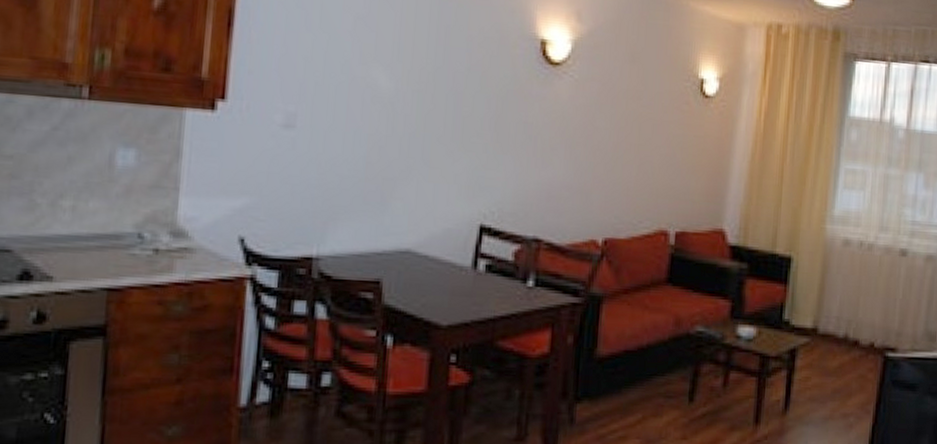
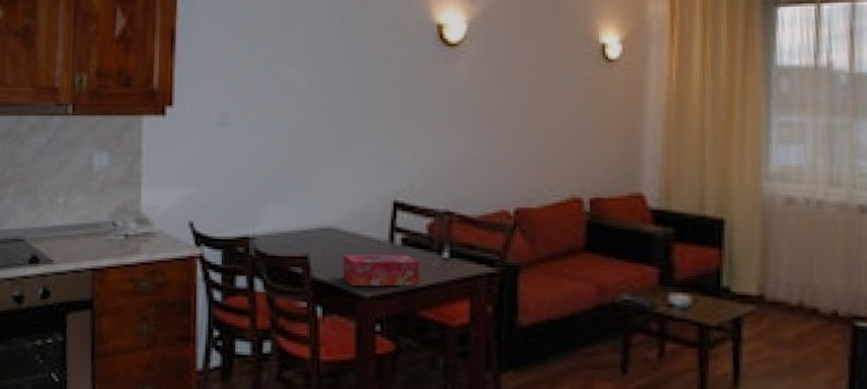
tissue box: none [419,279,502,316] -> present [343,254,419,287]

